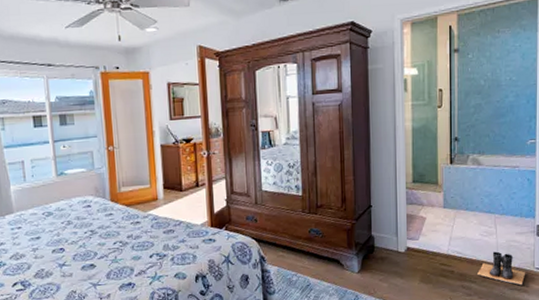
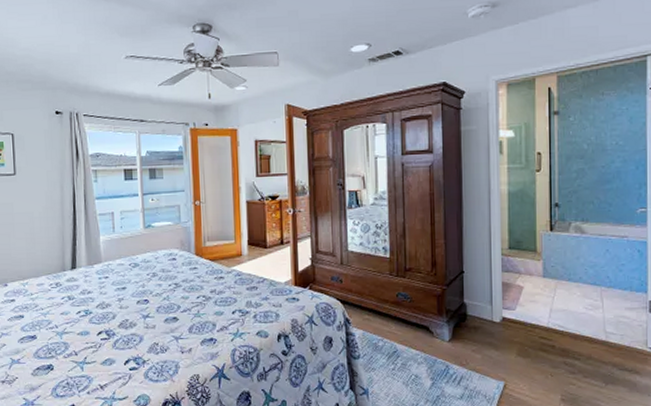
boots: present [476,251,526,286] -> none [580,327,638,366]

